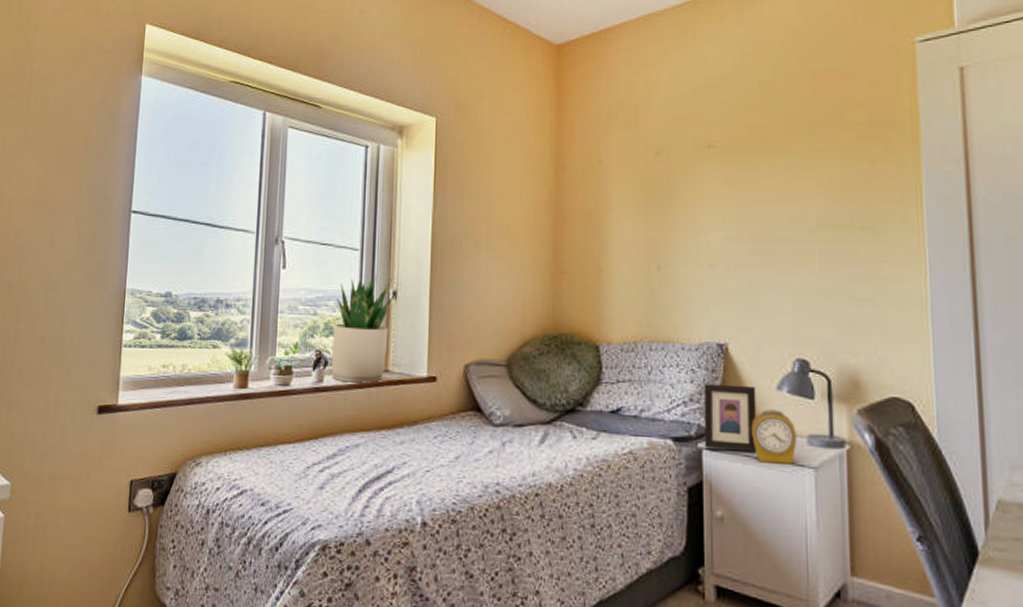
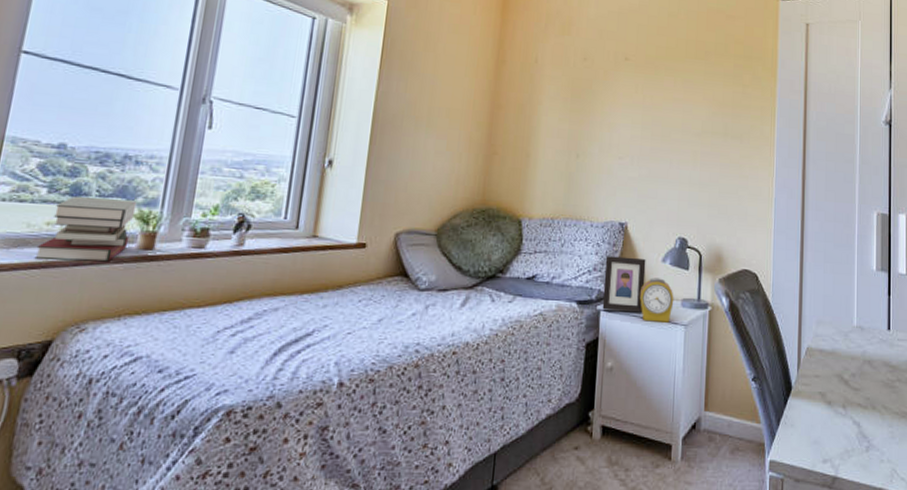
books: none [156,339,231,401] -> present [34,195,137,262]
planter: present [331,274,393,383] -> none [254,142,330,248]

